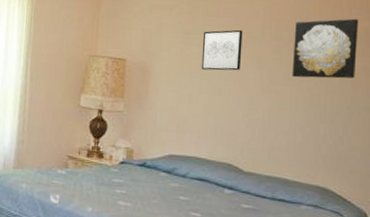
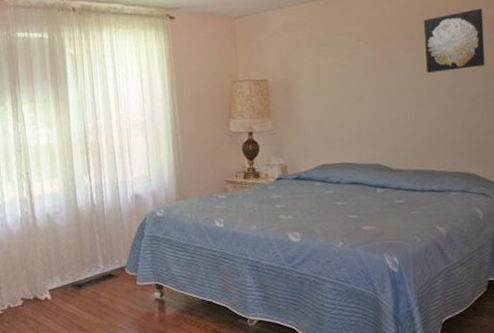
wall art: present [201,29,243,71] -> none [338,35,378,79]

